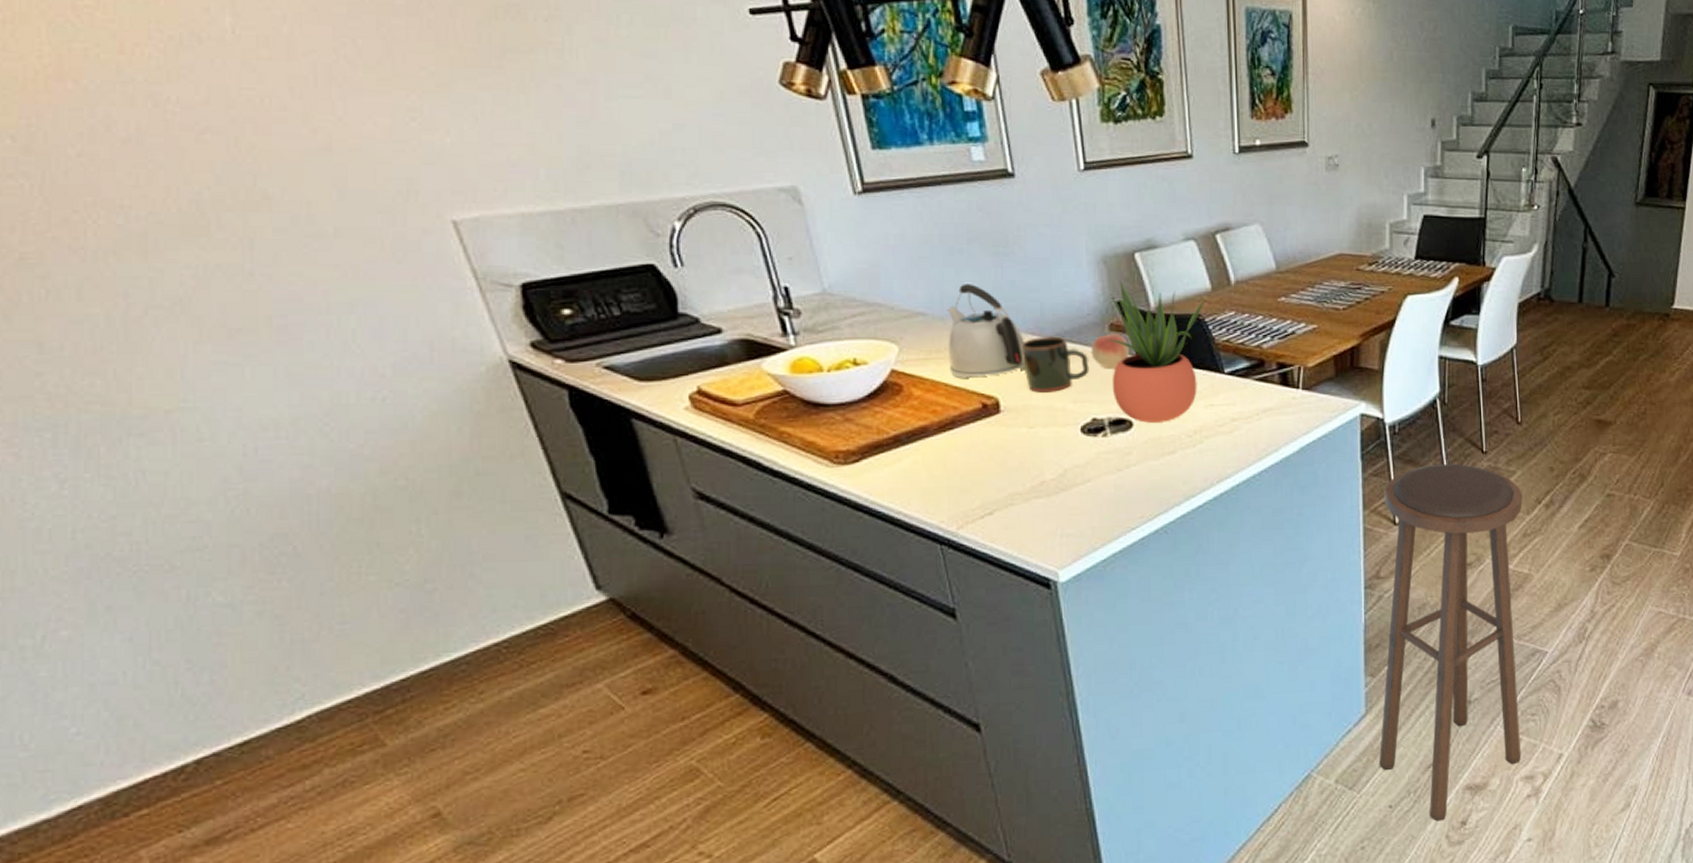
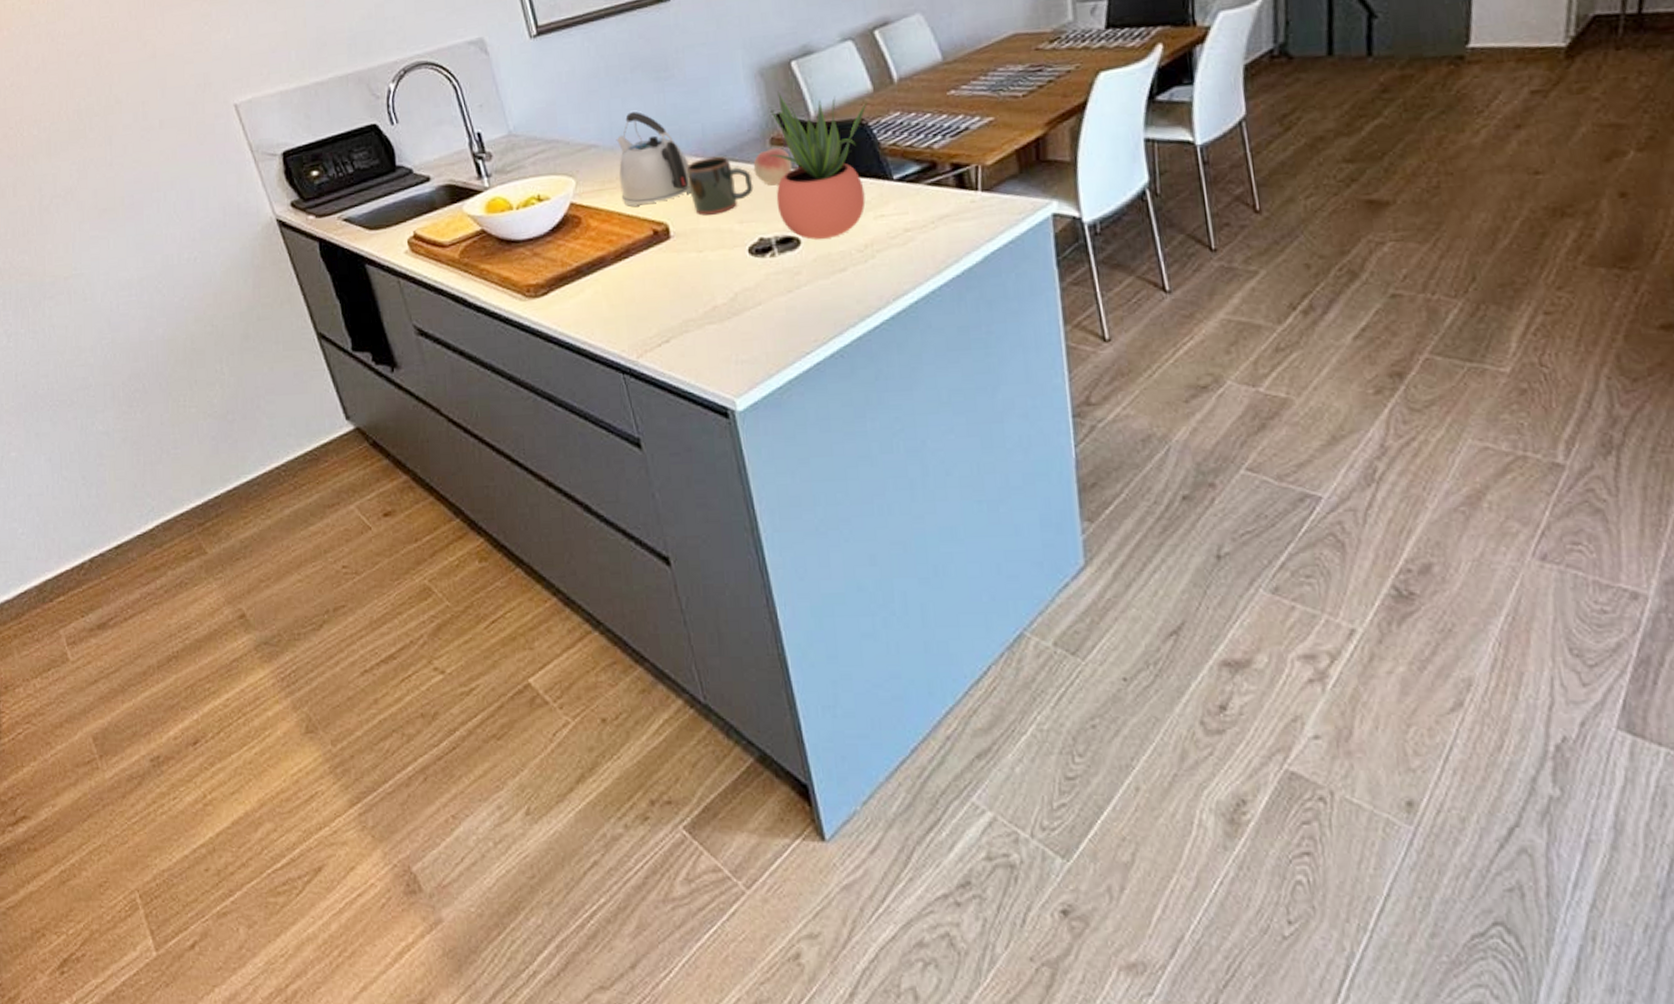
stool: present [1379,463,1523,822] -> none [1088,265,1296,703]

